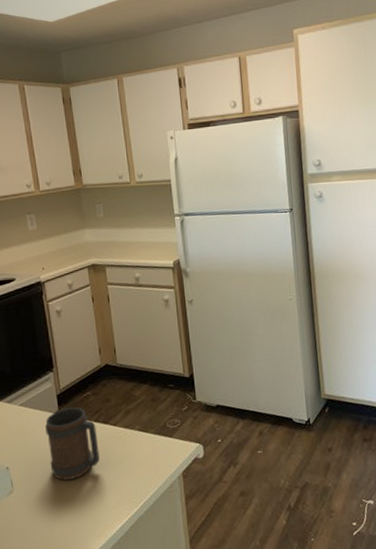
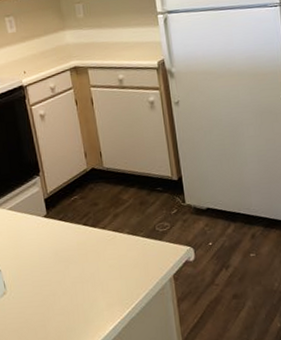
mug: present [45,407,100,481] -> none [34,211,90,283]

